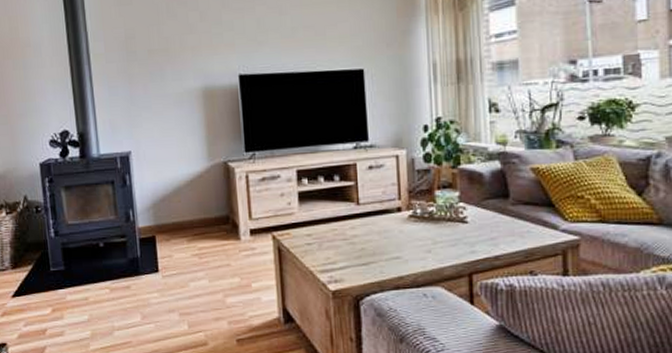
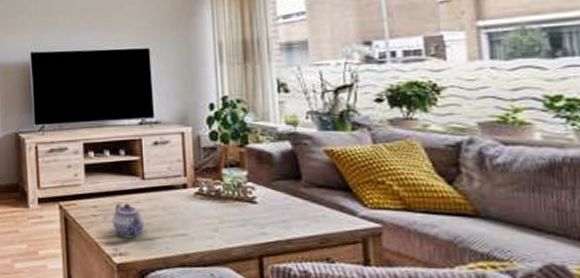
teapot: none [327,229,360,264] -> present [112,203,145,238]

